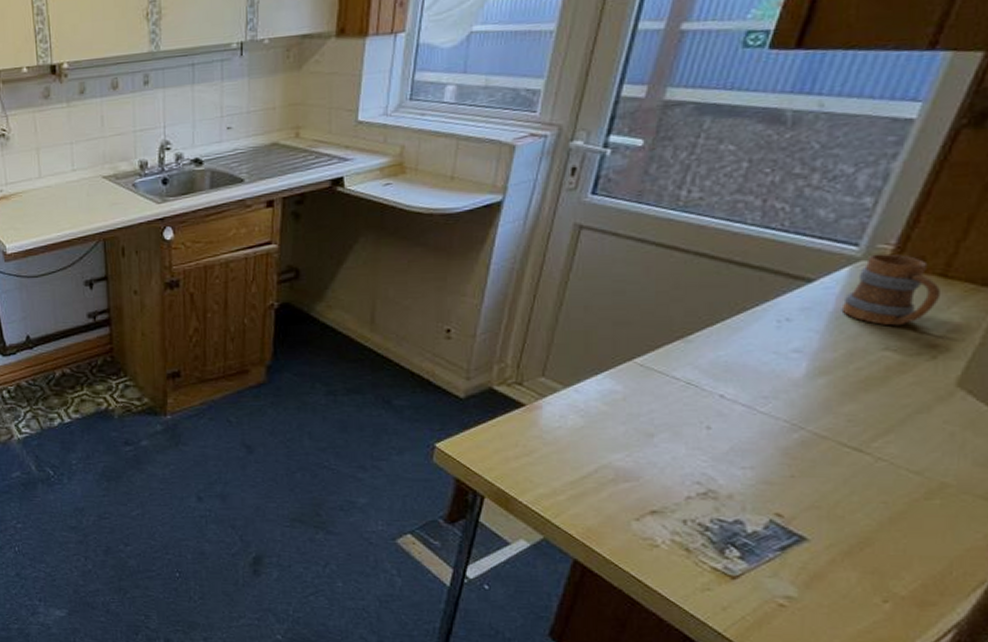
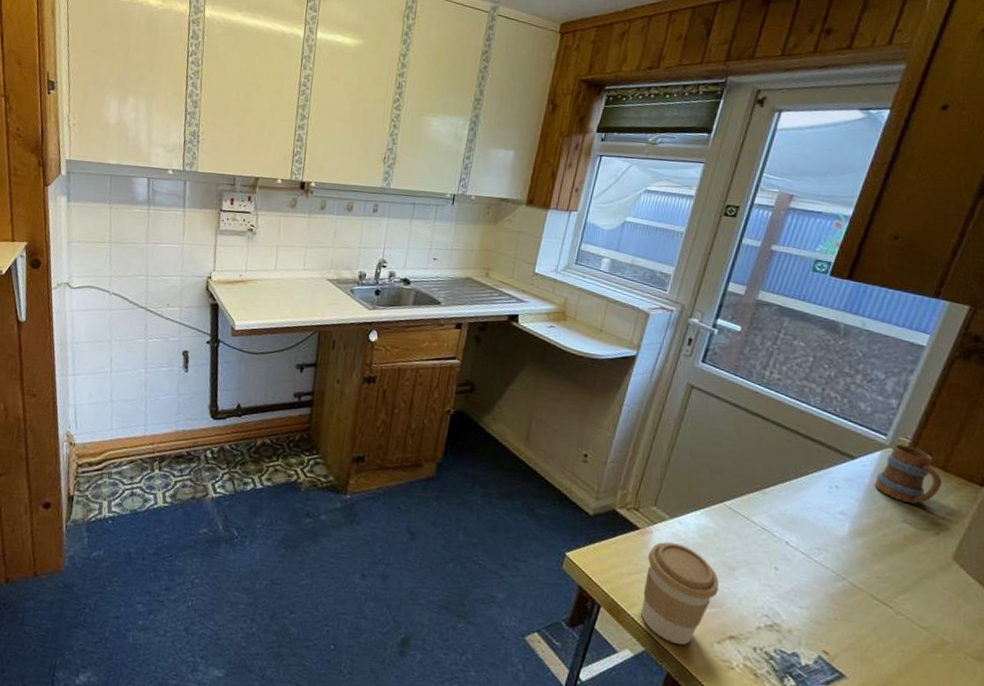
coffee cup: none [536,416,633,528] -> present [641,542,719,645]

